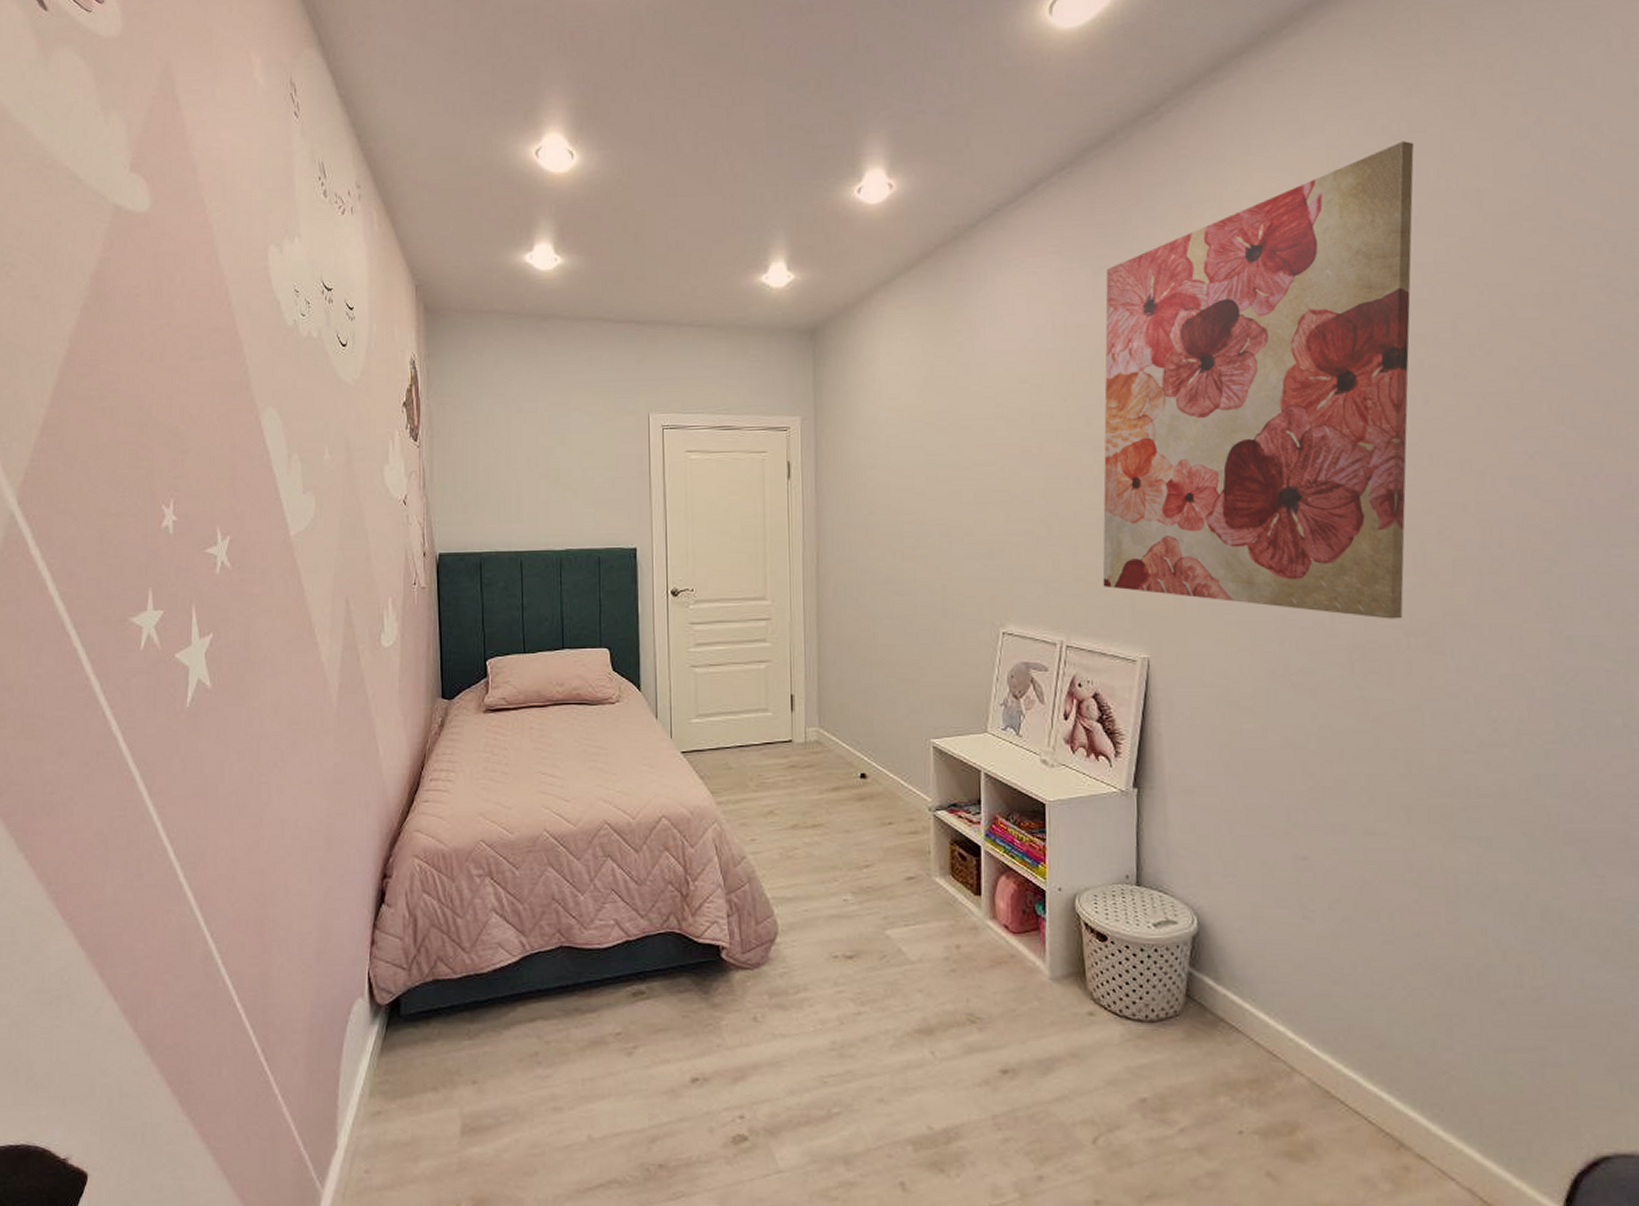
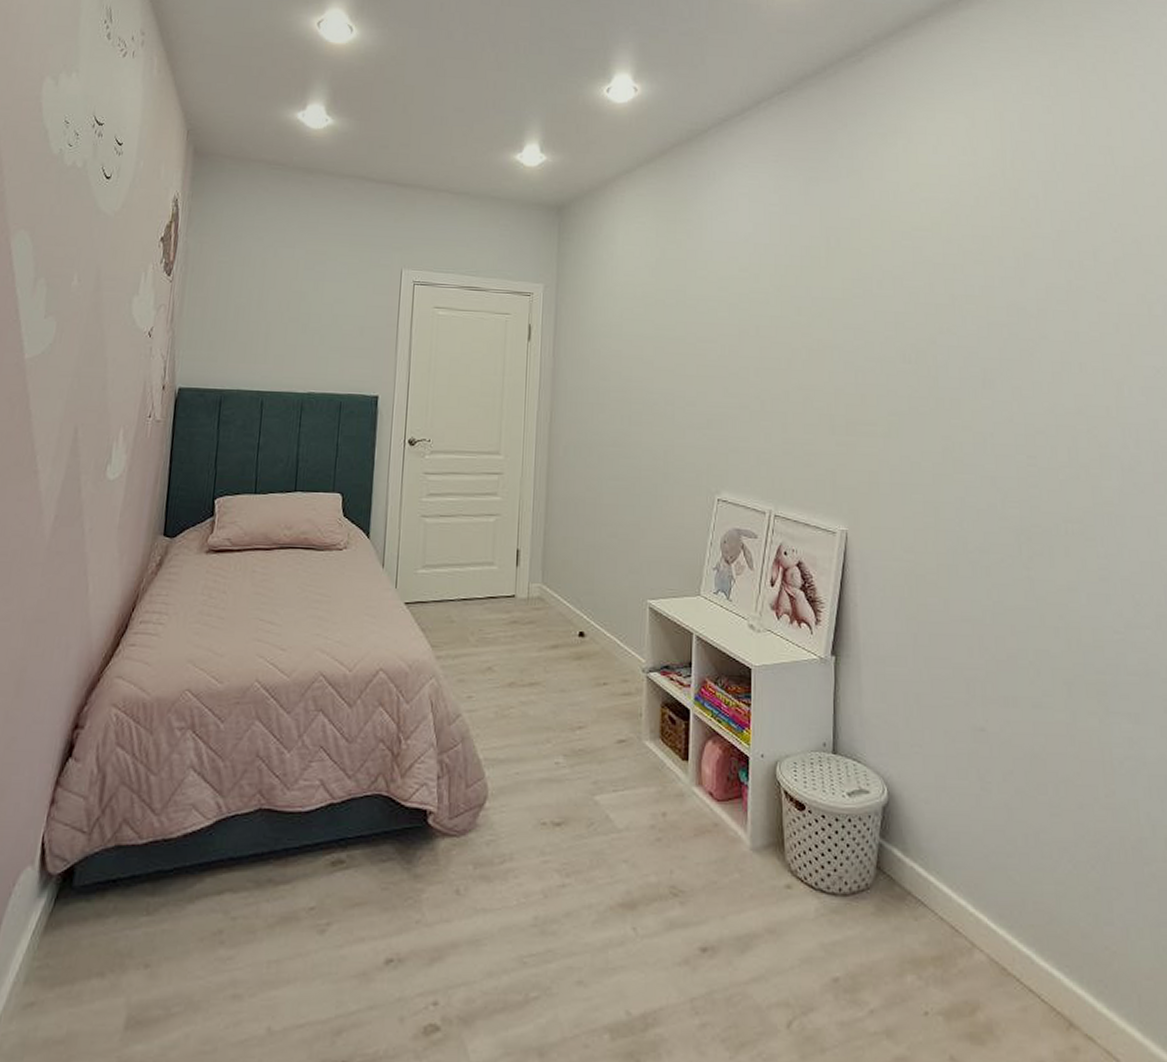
wall art: present [1102,141,1415,619] -> none [808,102,1061,507]

